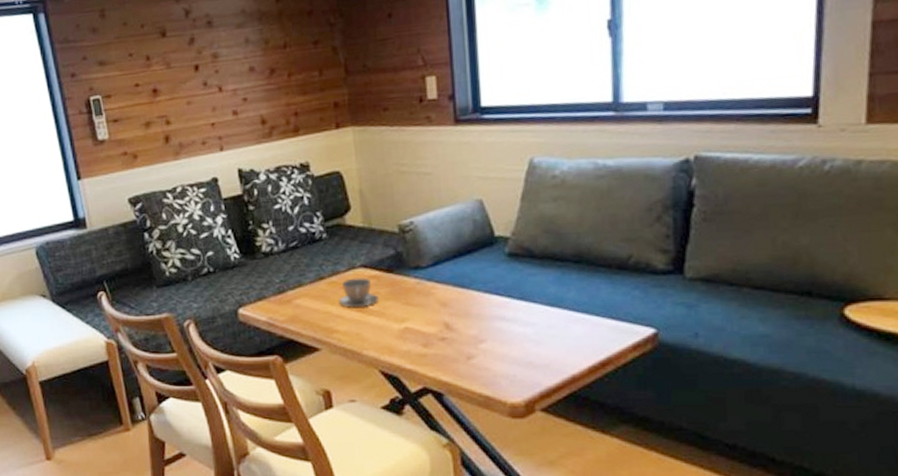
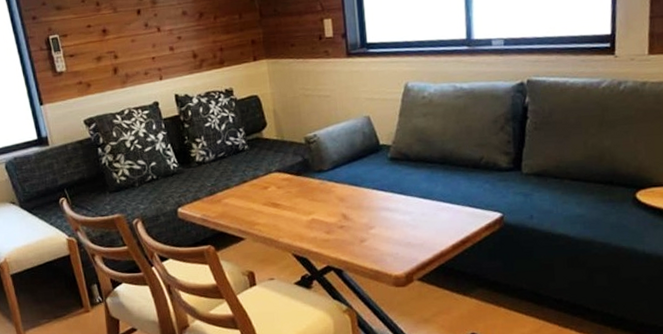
teacup: present [339,277,378,307] -> none [259,180,290,204]

